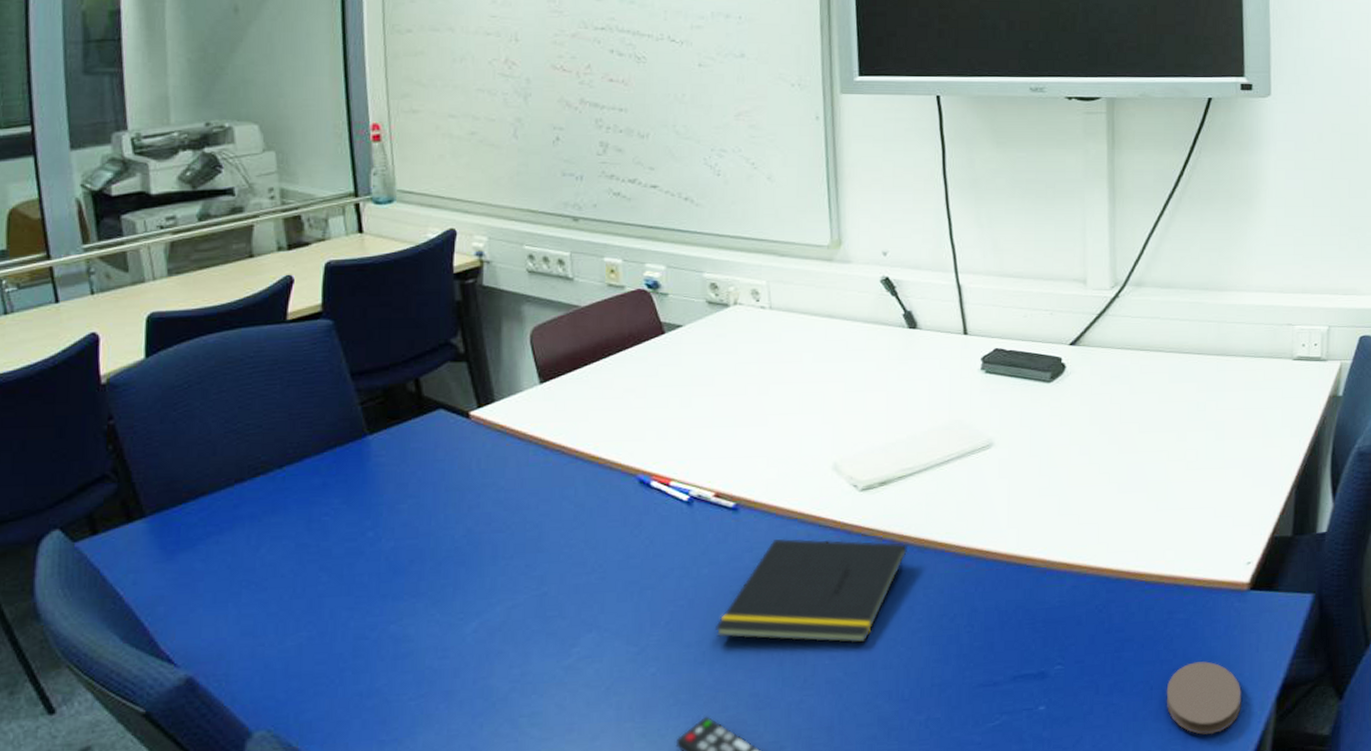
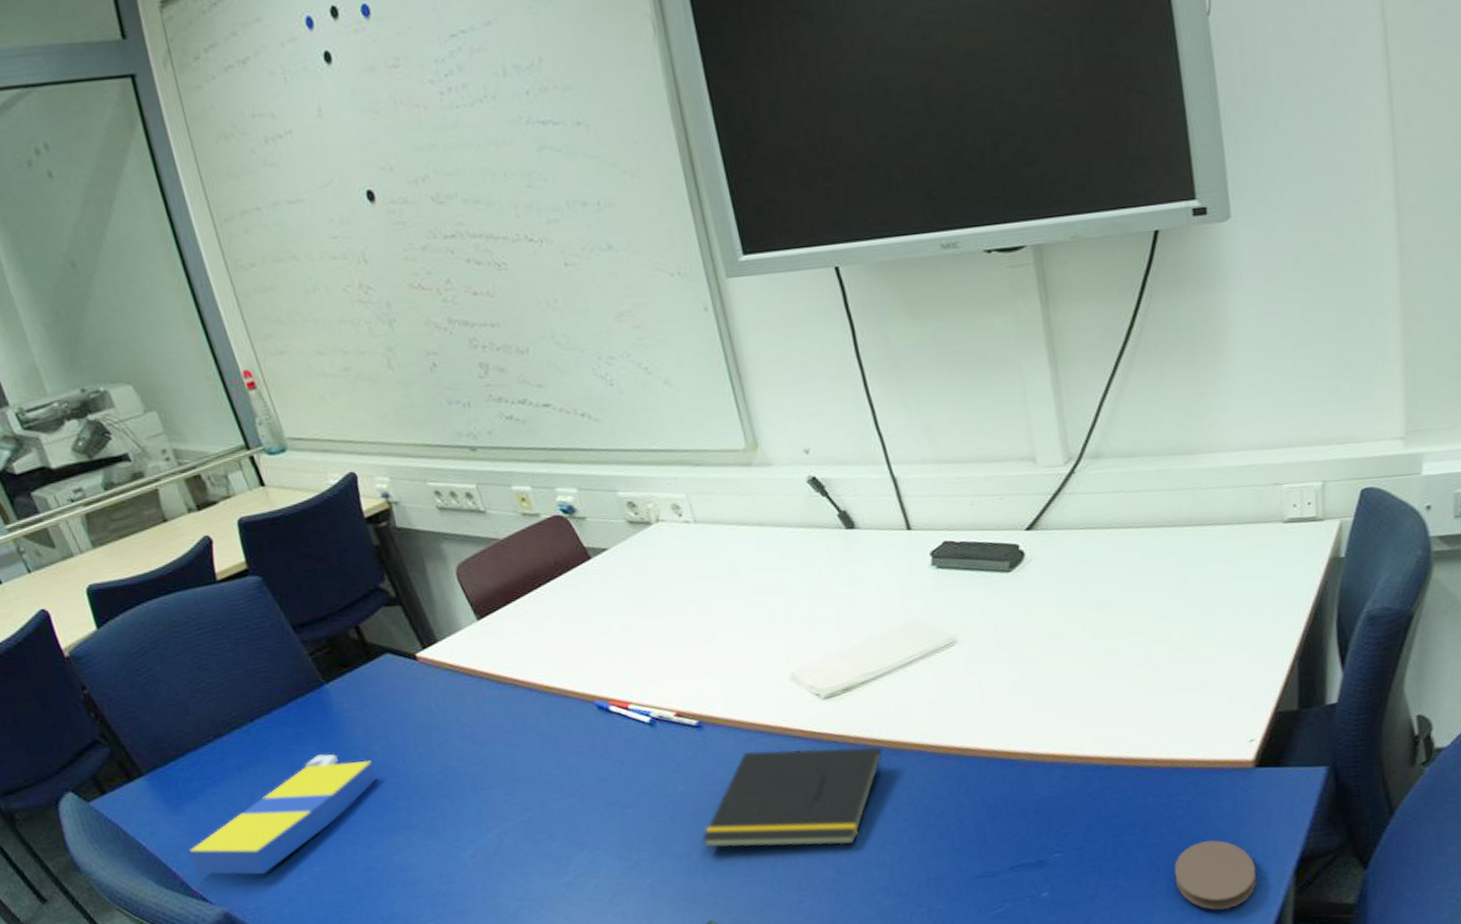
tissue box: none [168,508,396,637] -> present [188,754,377,875]

